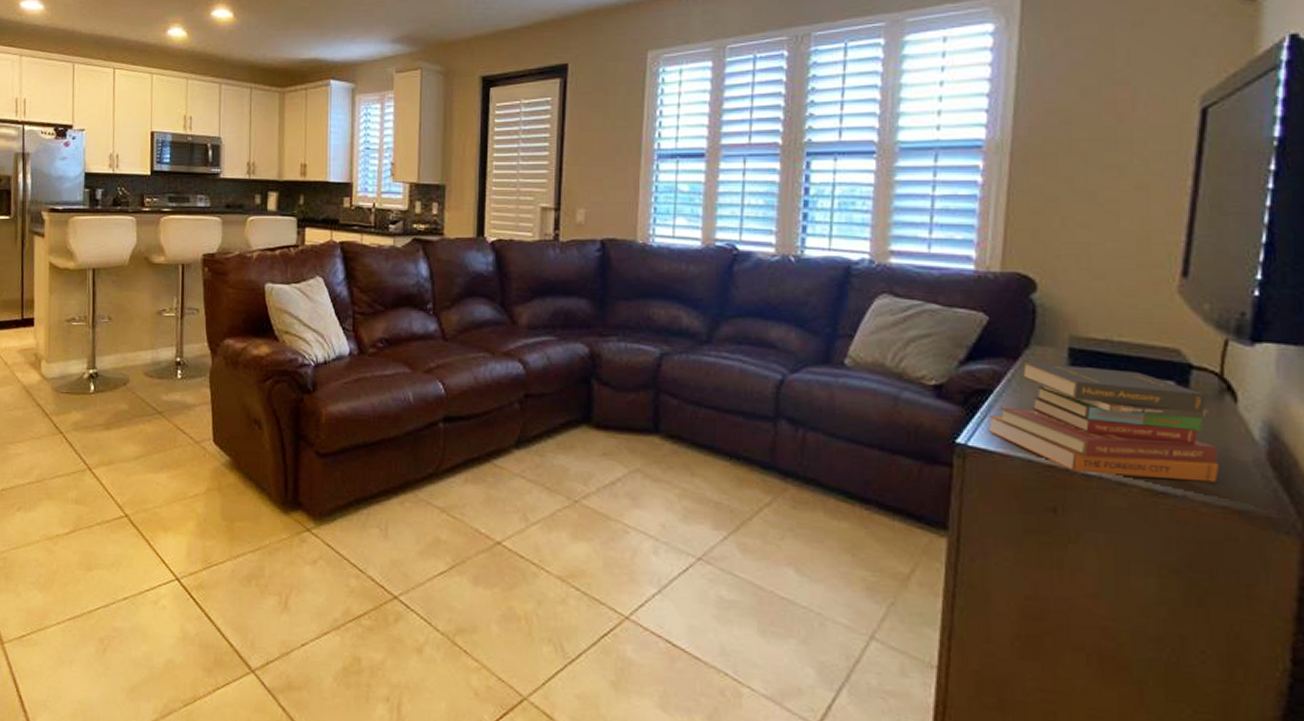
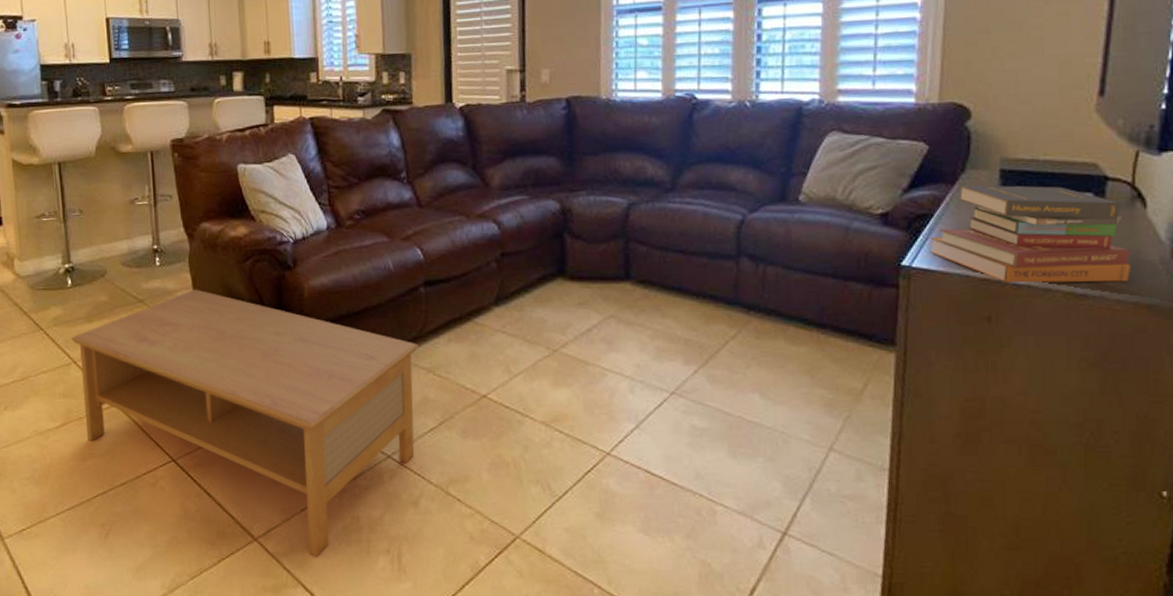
coffee table: none [88,405,434,697] -> present [71,289,419,557]

